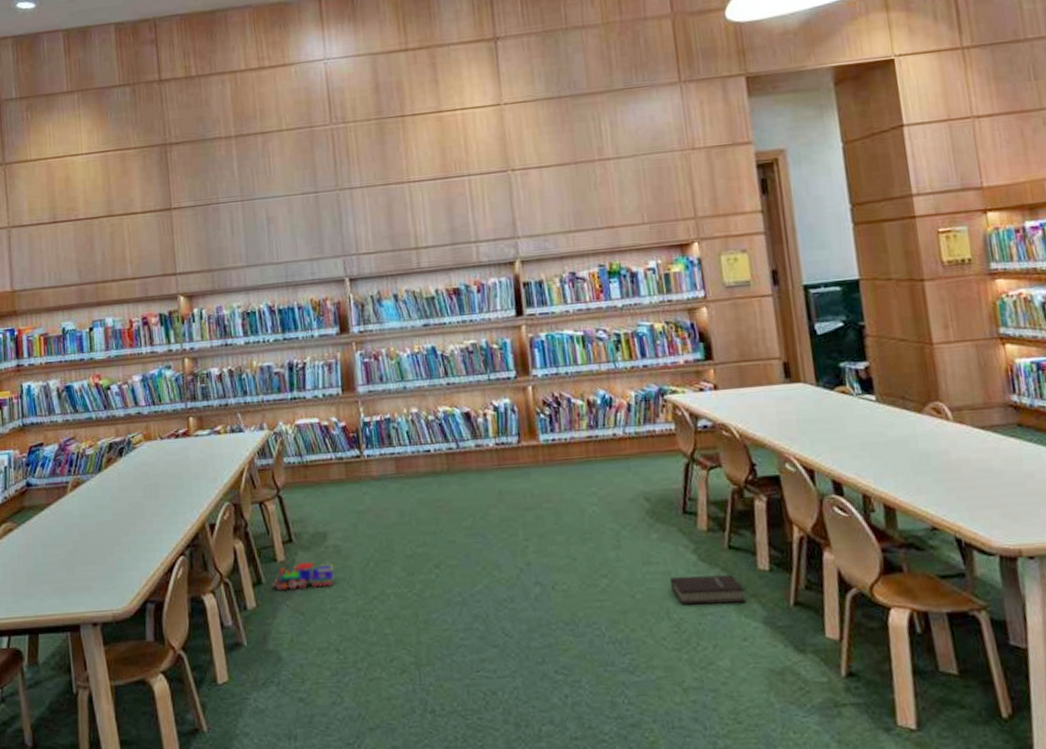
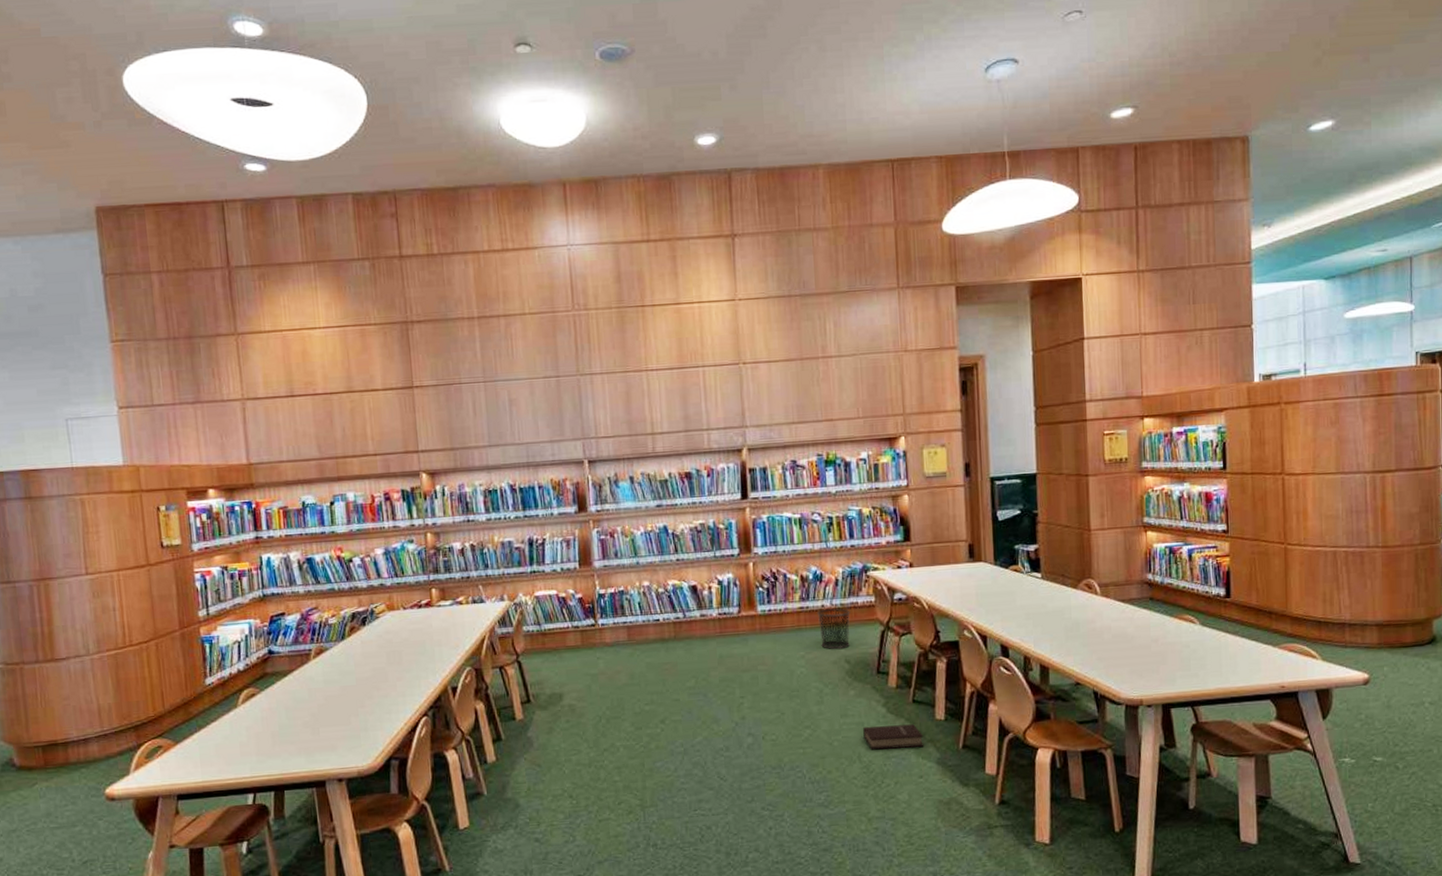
toy train: present [271,563,335,590] -> none [510,720,570,745]
waste bin: none [608,437,649,485] -> present [817,608,850,649]

